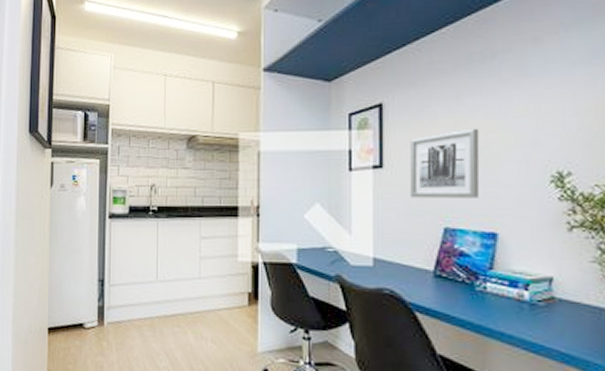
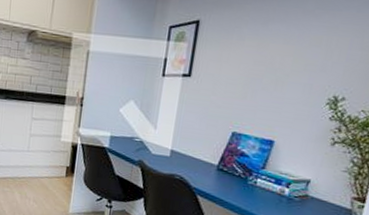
wall art: present [410,128,480,198] -> none [210,51,278,111]

